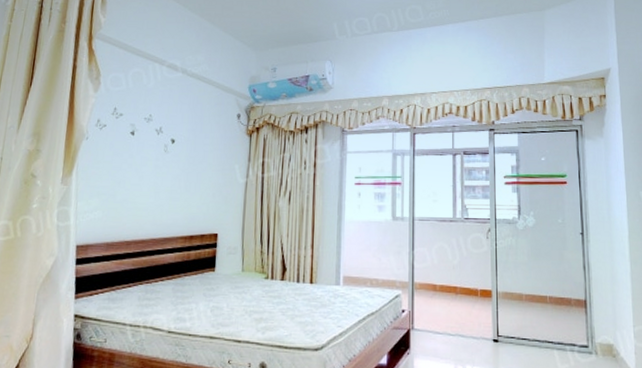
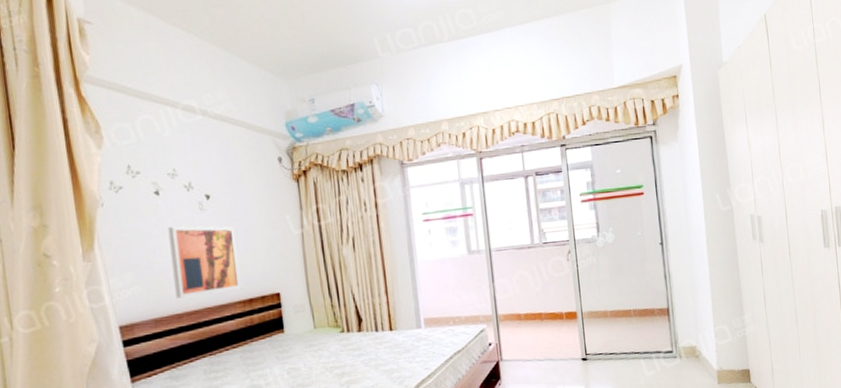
wall art: none [129,163,189,227] -> present [168,226,241,299]

